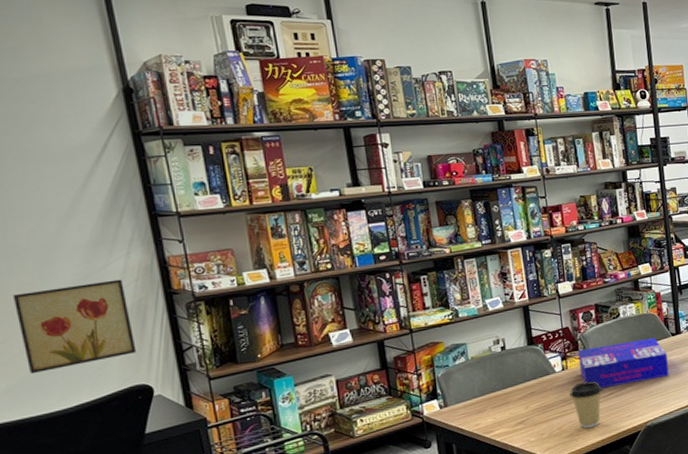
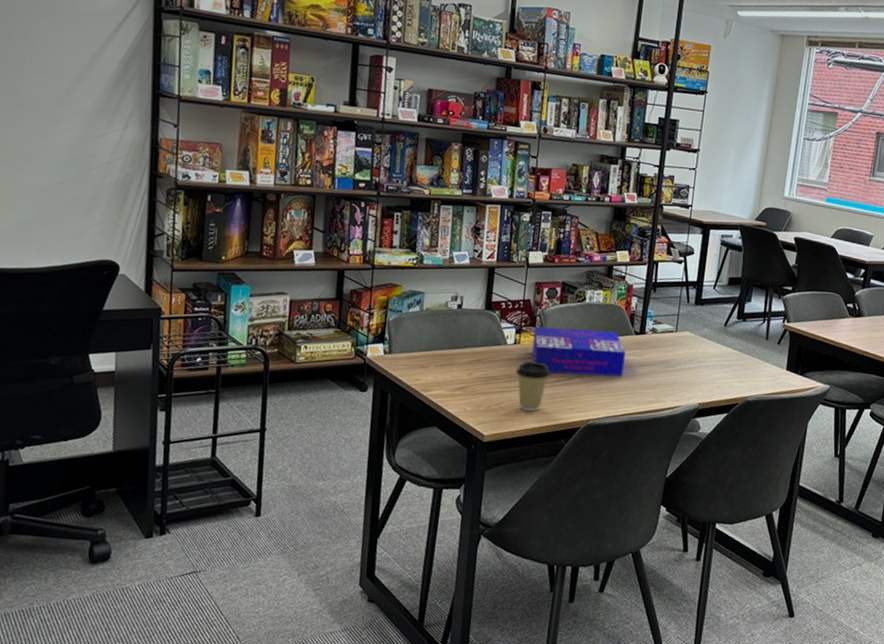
wall art: present [12,279,137,374] -> none [13,144,115,228]

